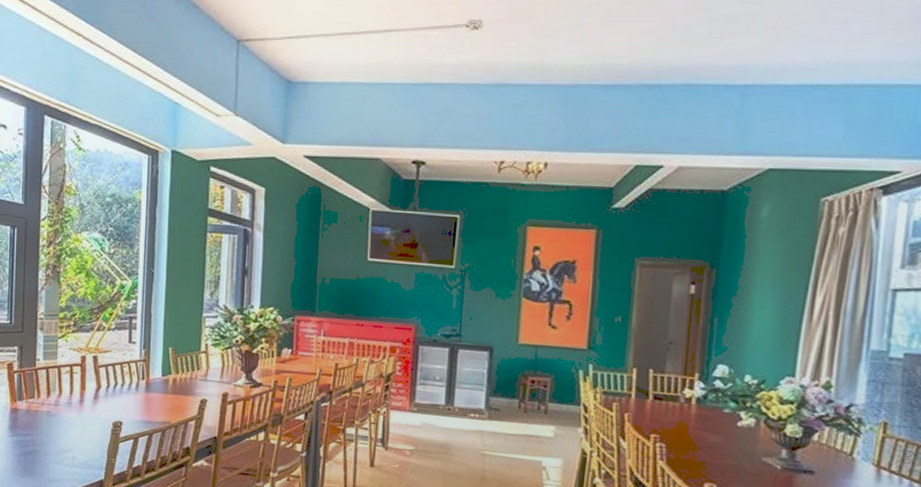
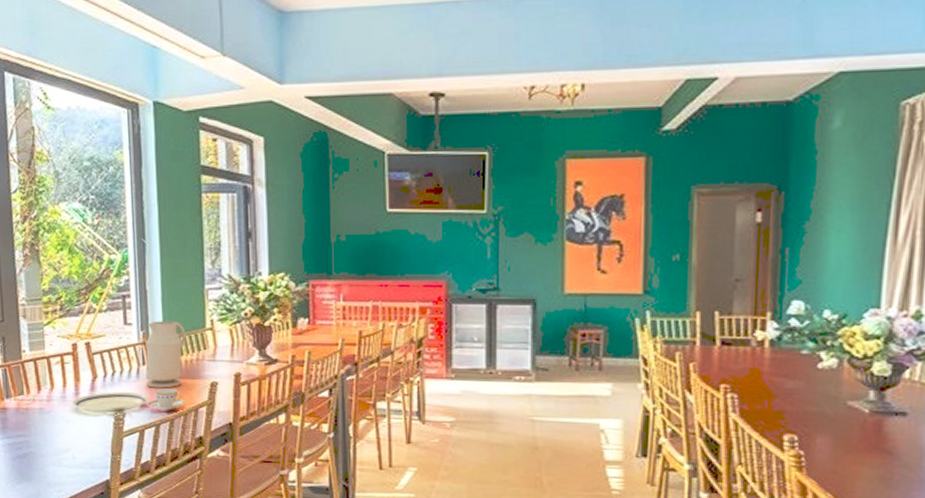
plate: none [77,401,144,421] -> present [72,392,148,414]
teacup: none [143,401,177,423] -> present [147,388,185,411]
water jug: none [144,341,183,402] -> present [145,321,186,389]

